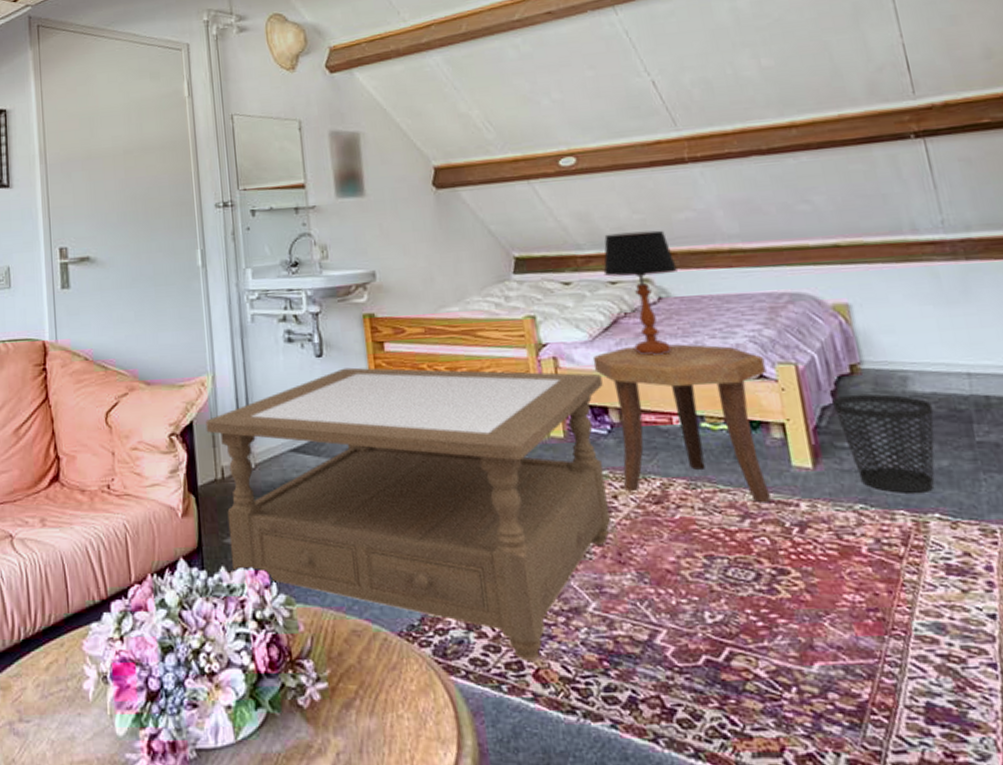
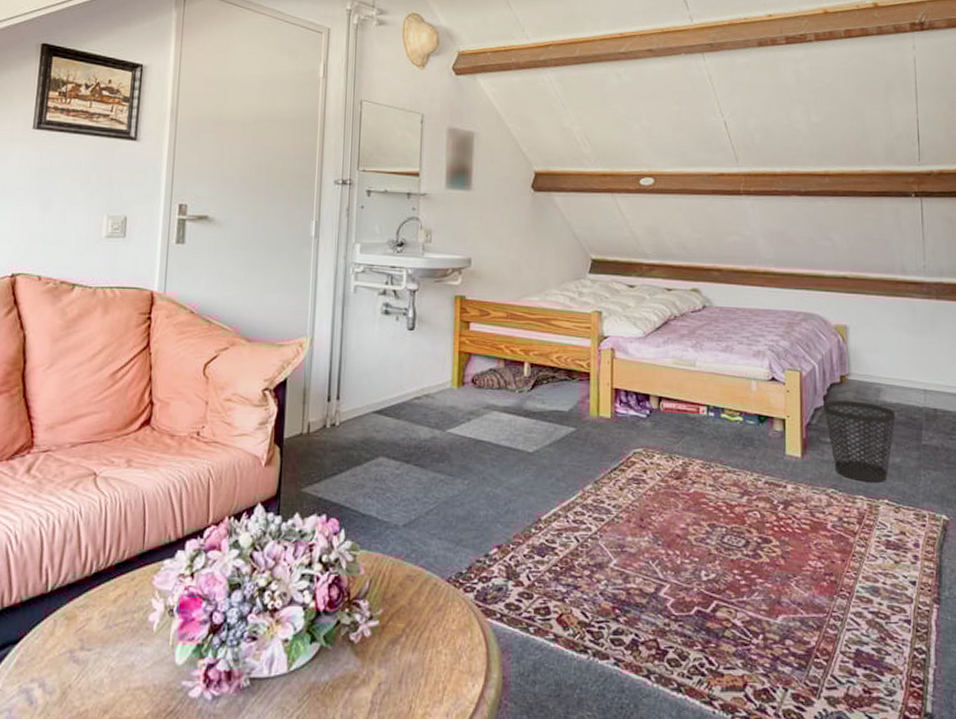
coffee table: present [205,367,611,661] -> none [298,342,648,607]
side table: present [592,344,771,504] -> none [643,345,778,484]
table lamp: present [603,230,678,356] -> none [662,248,721,354]

